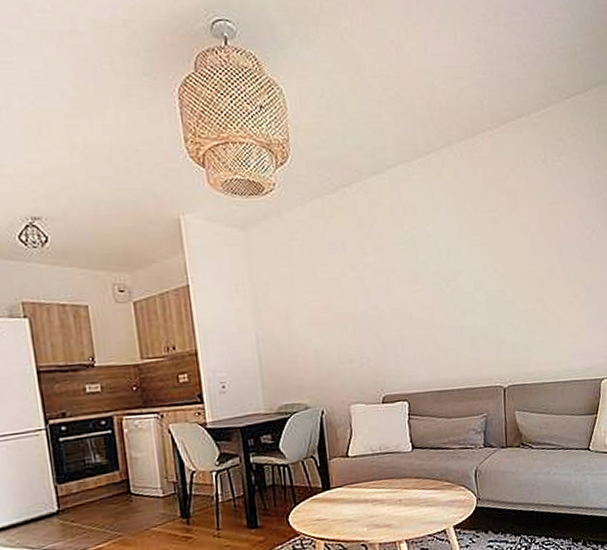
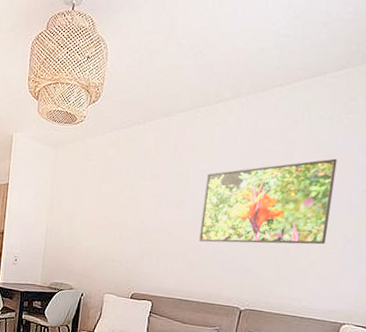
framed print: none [435,204,569,319] -> present [199,158,338,245]

